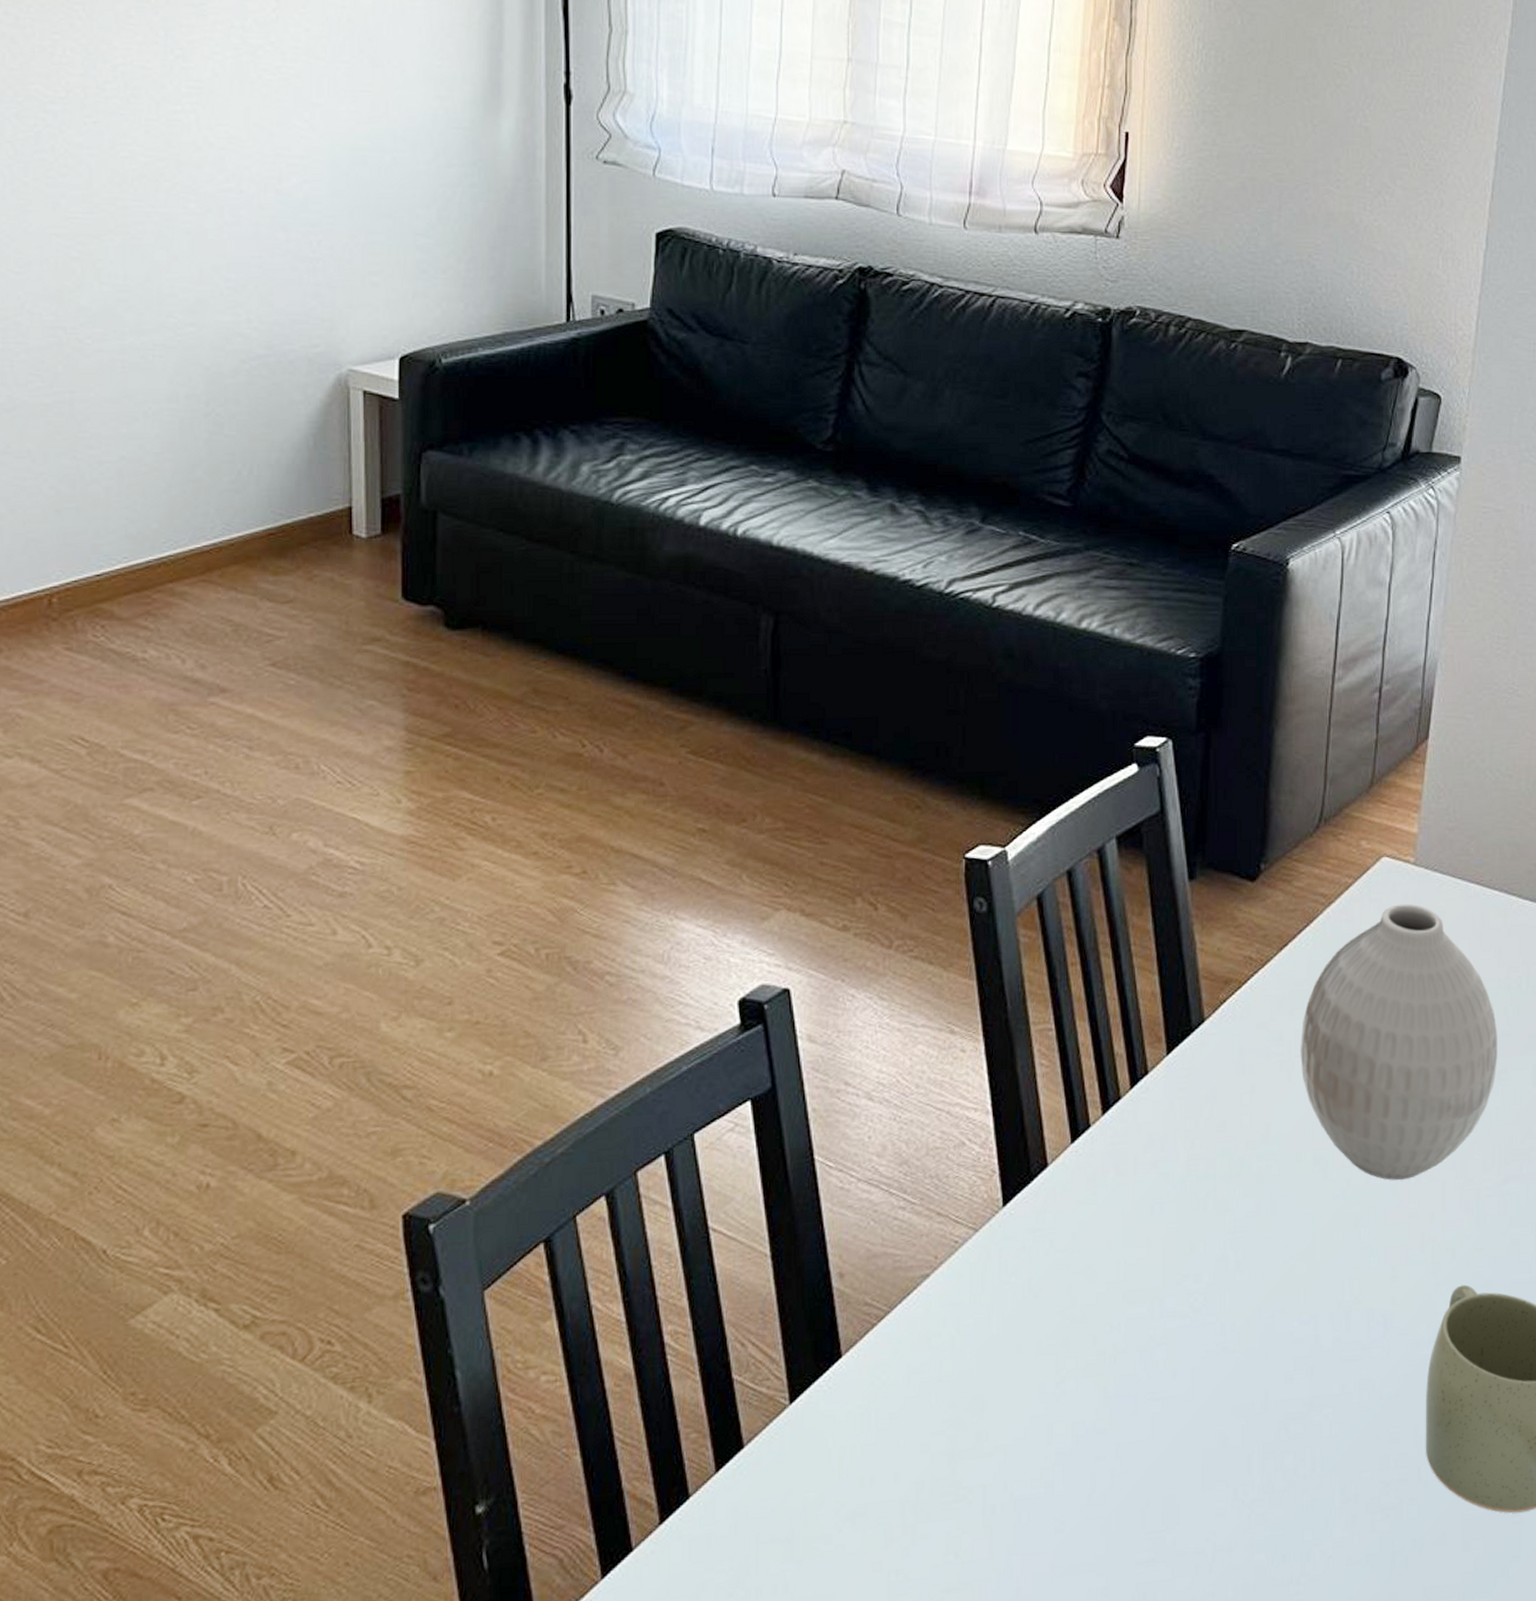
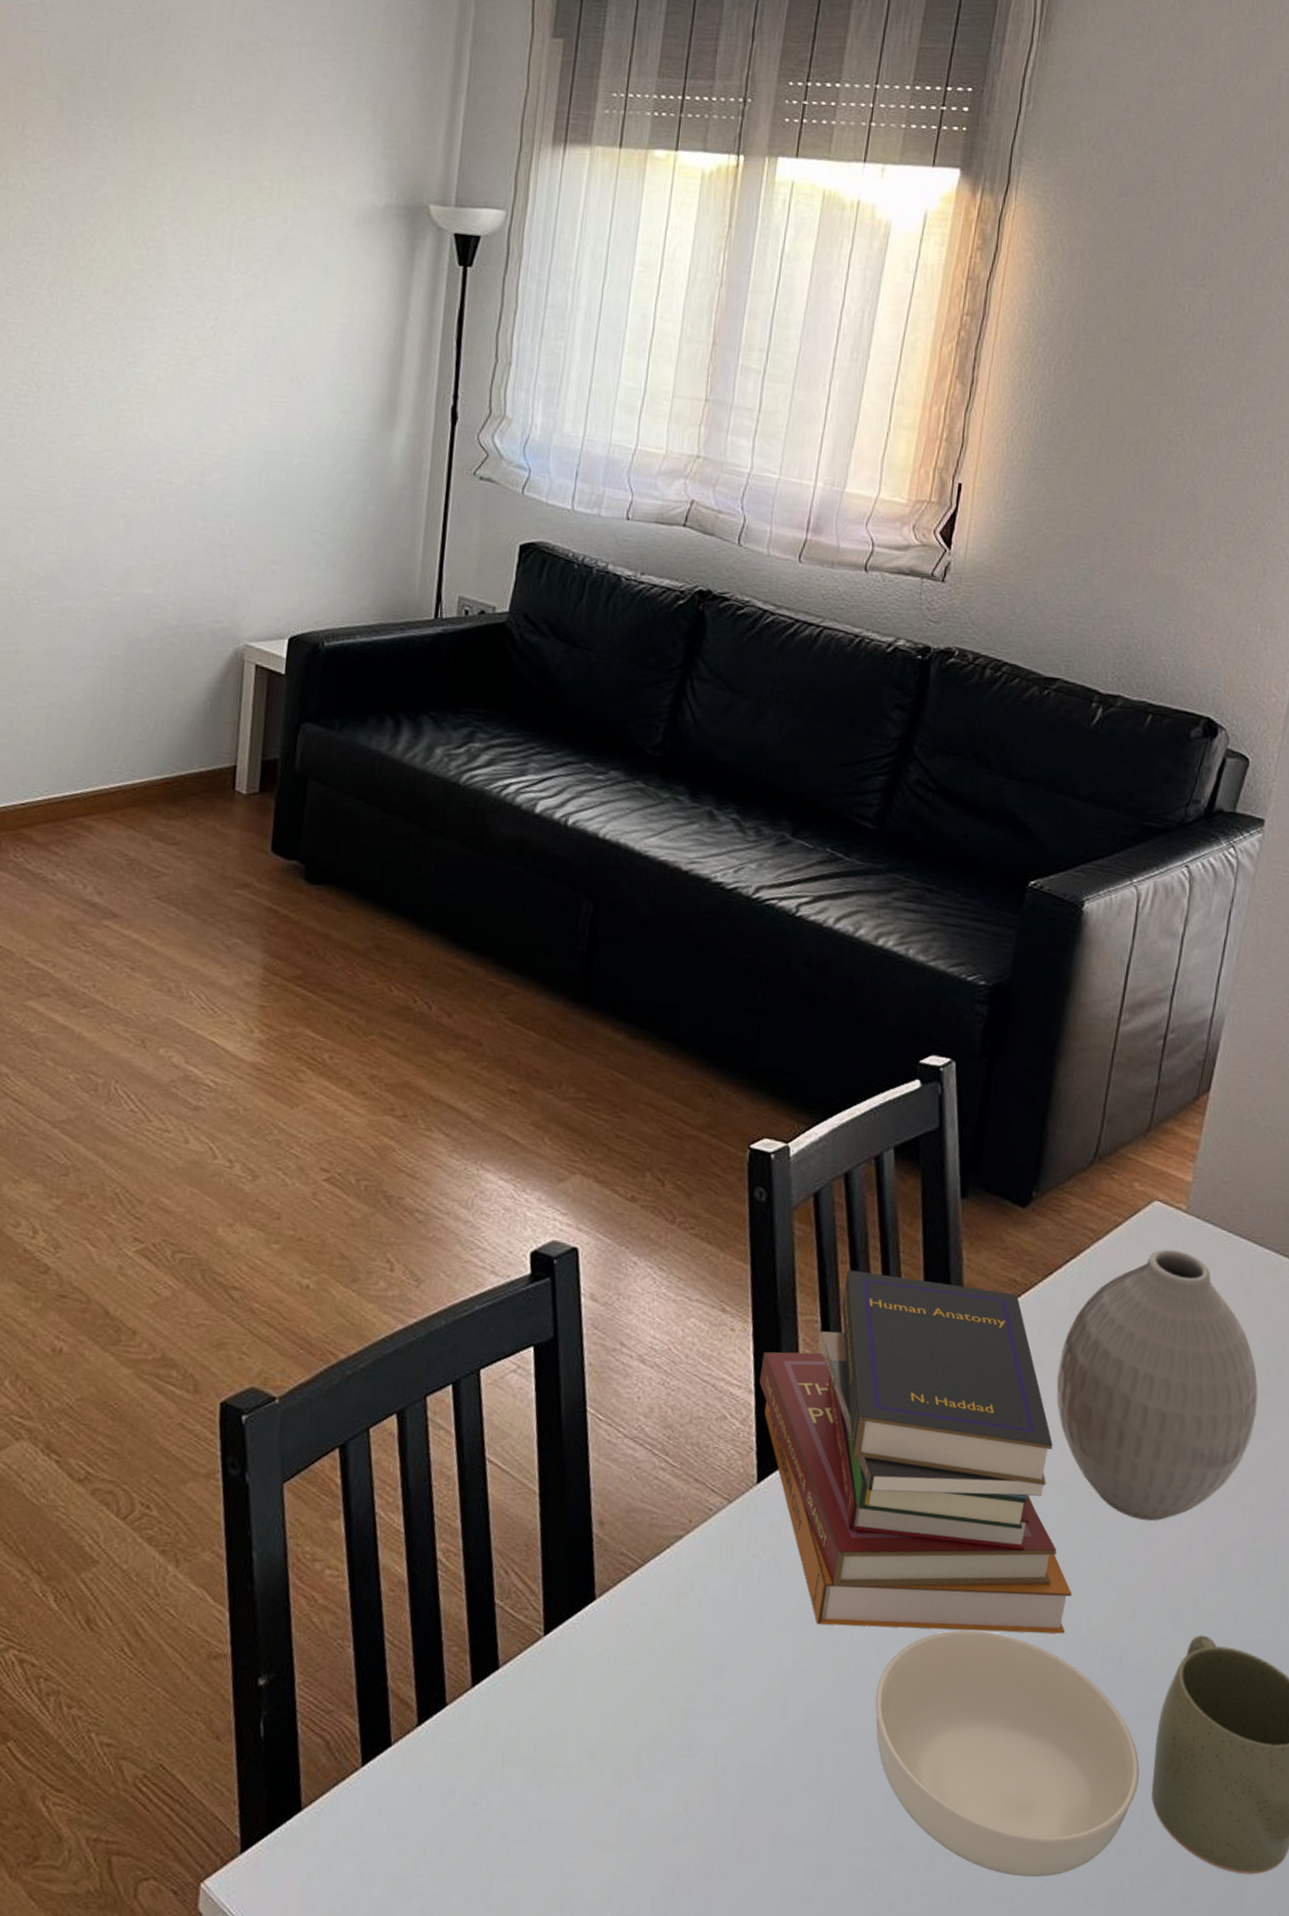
books: none [997,970,1332,1341] -> present [759,1270,1072,1634]
bowl: none [1144,1318,1412,1559] -> present [875,1630,1140,1878]

